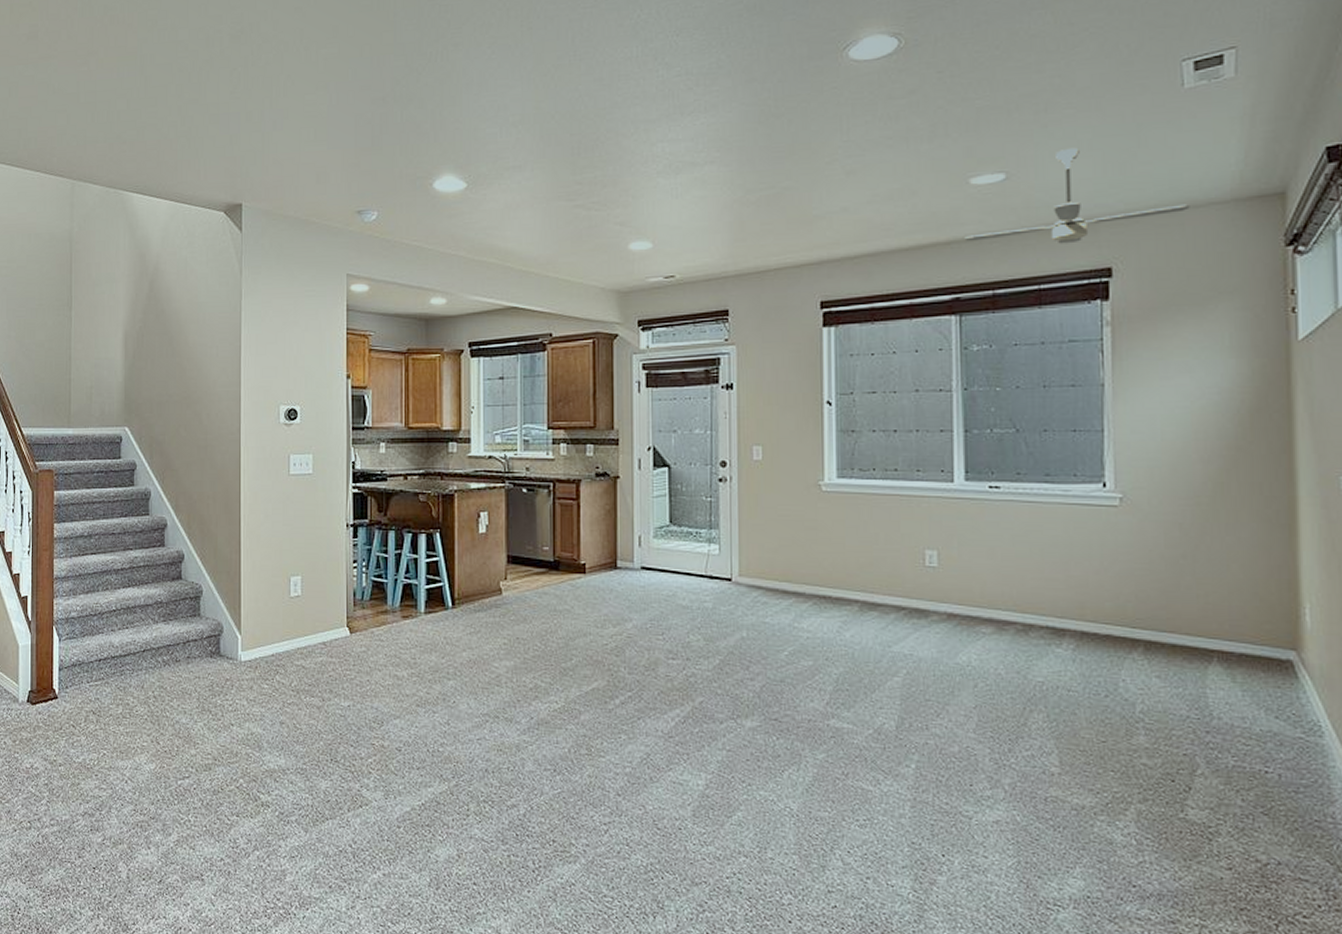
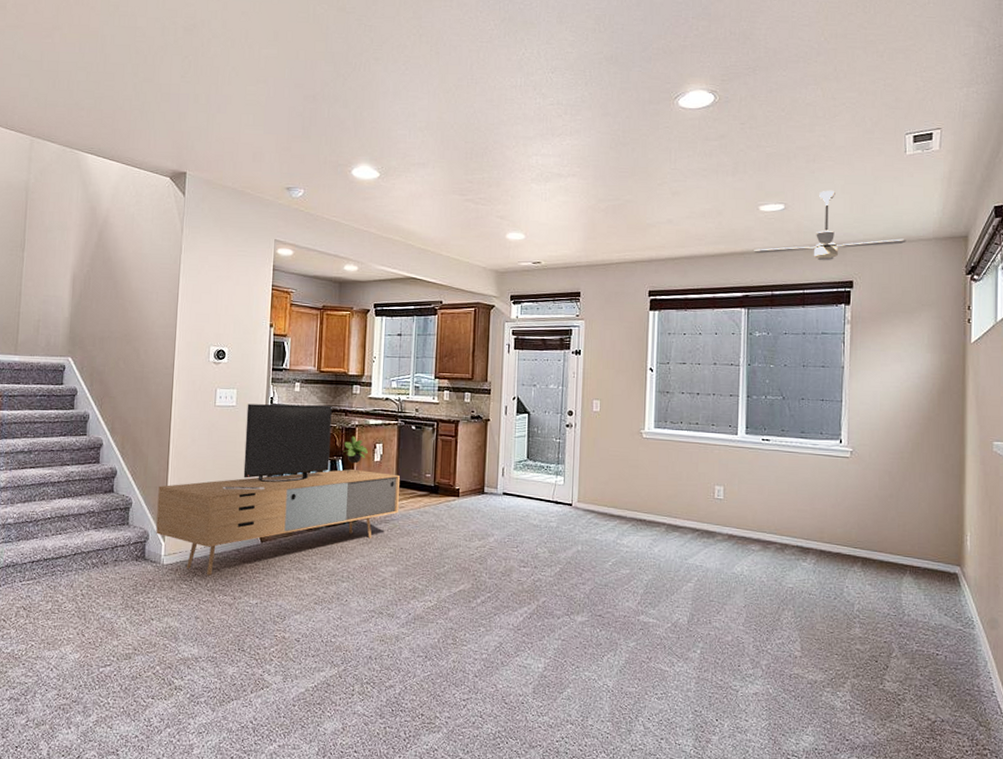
media console: none [231,469,511,674] -> present [156,404,400,576]

